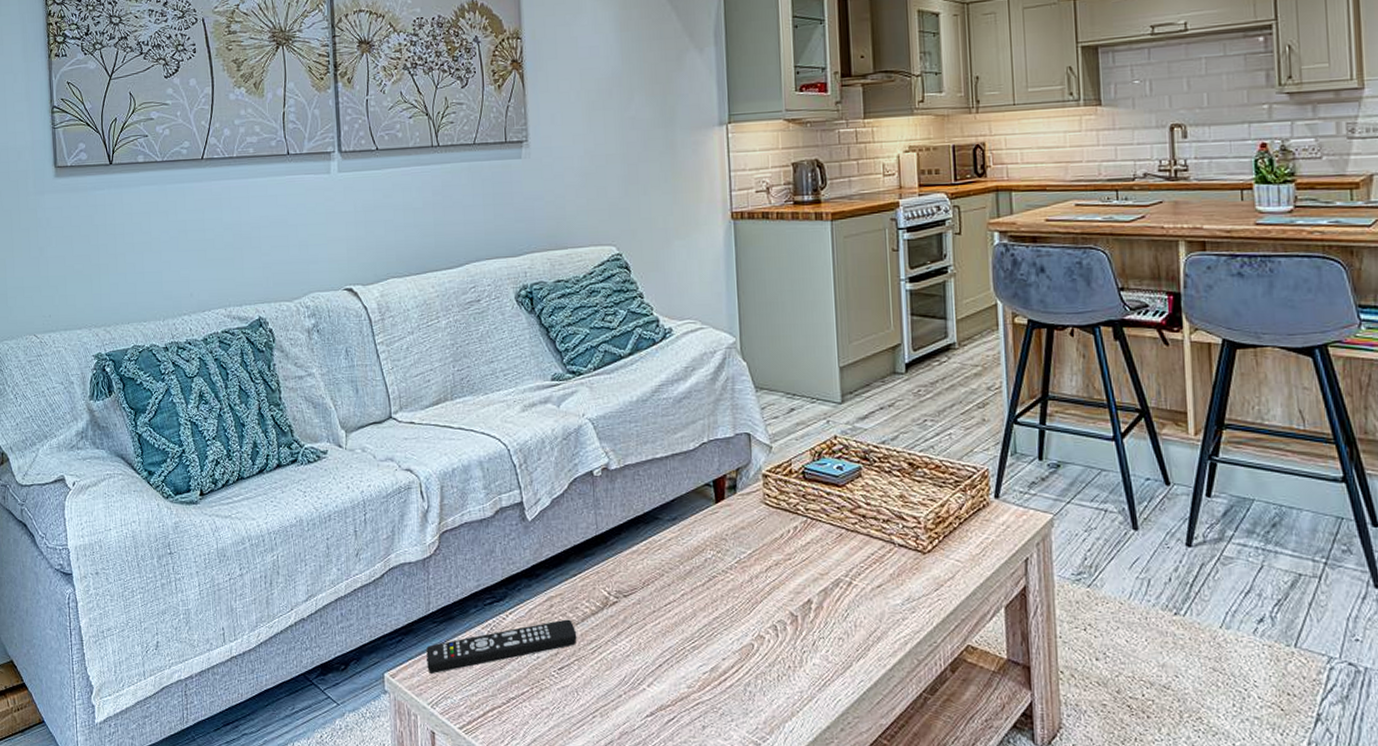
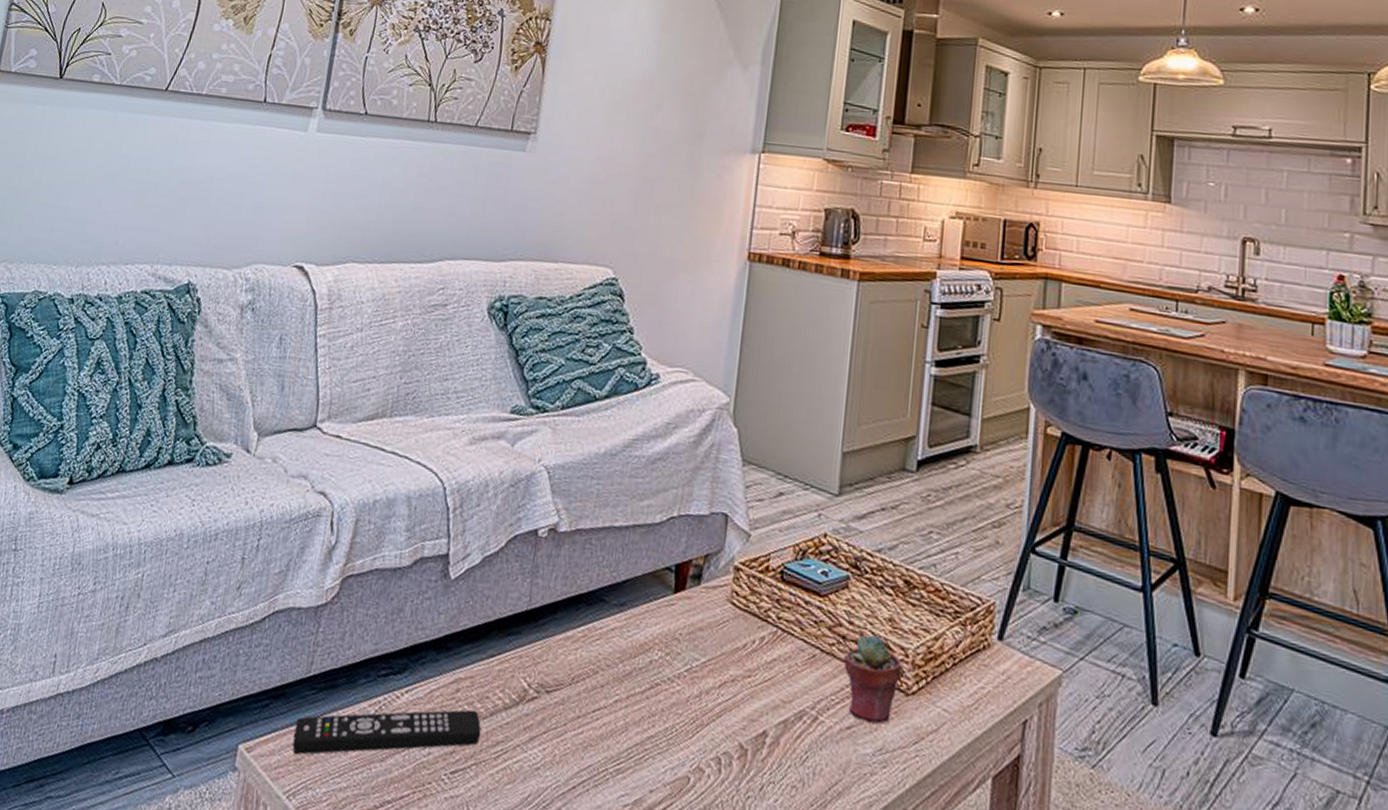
potted succulent: none [867,510,917,579] -> present [844,634,902,724]

